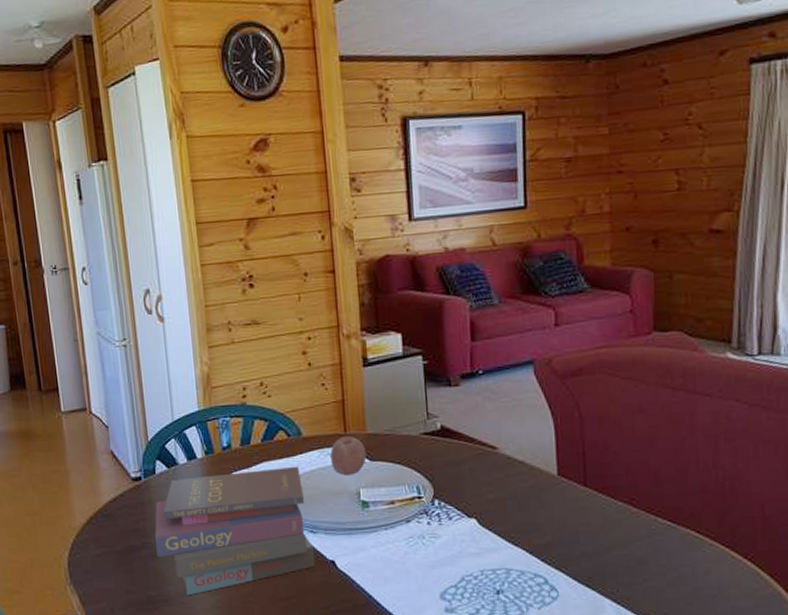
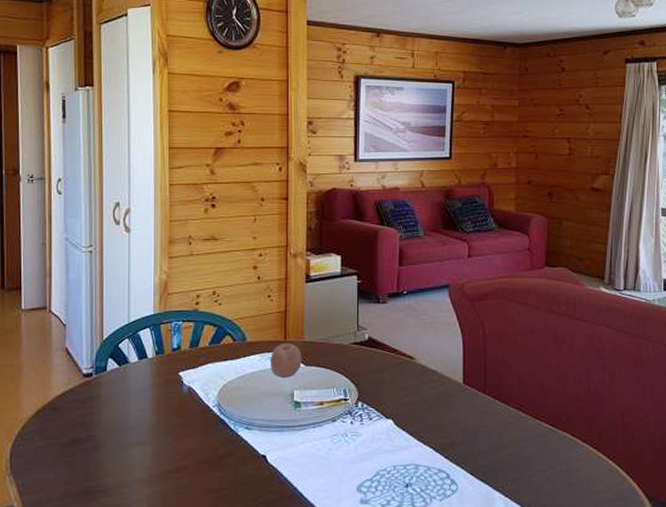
books: present [154,466,316,596] -> none [100,368,249,487]

